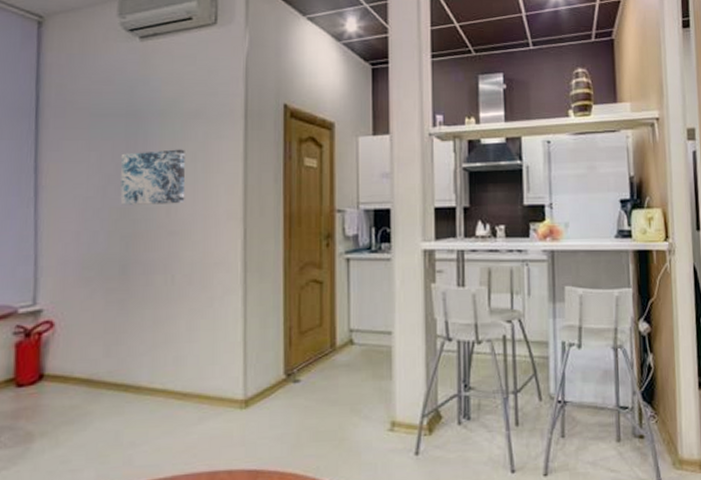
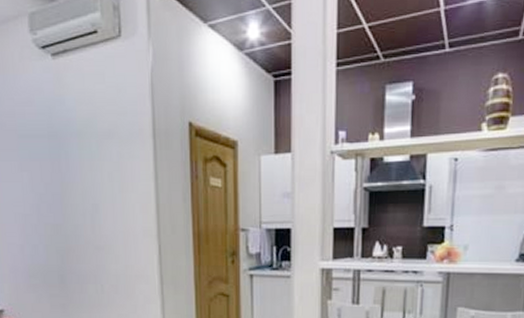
wall art: present [120,149,186,206] -> none [48,169,106,223]

